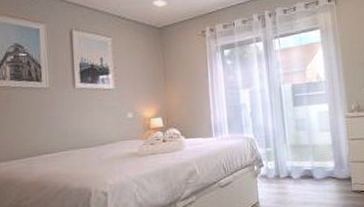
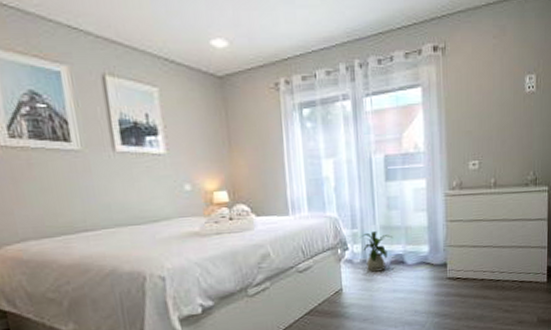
house plant: none [274,149,301,186] -> present [361,230,392,272]

